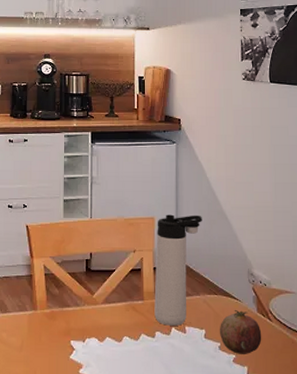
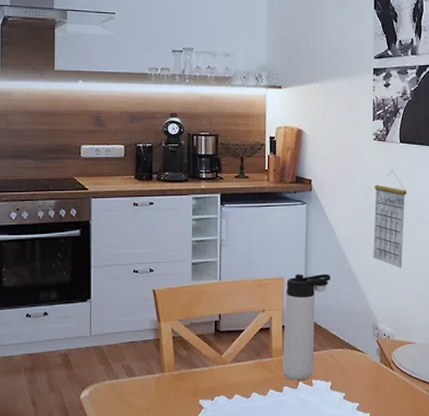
fruit: present [219,310,262,354] -> none [344,362,384,402]
calendar: none [245,110,280,212] -> present [373,170,407,268]

